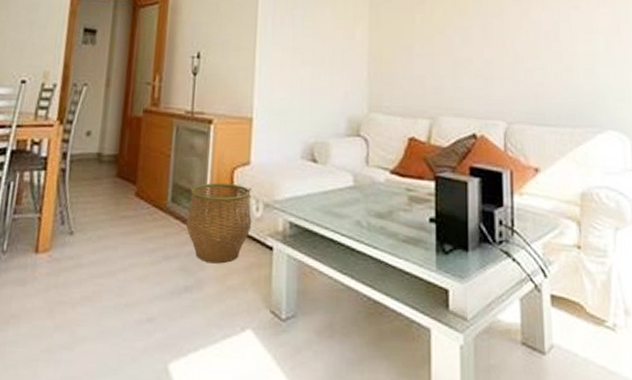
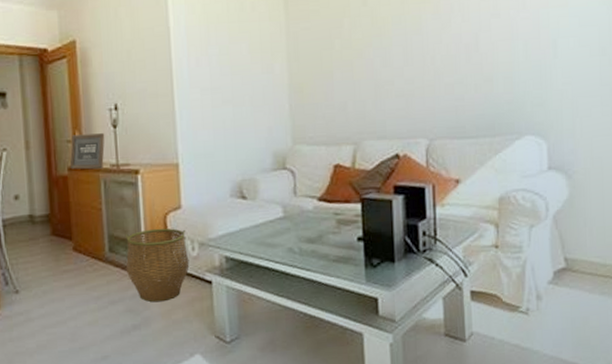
picture frame: none [145,78,184,115] -> present [70,133,105,170]

